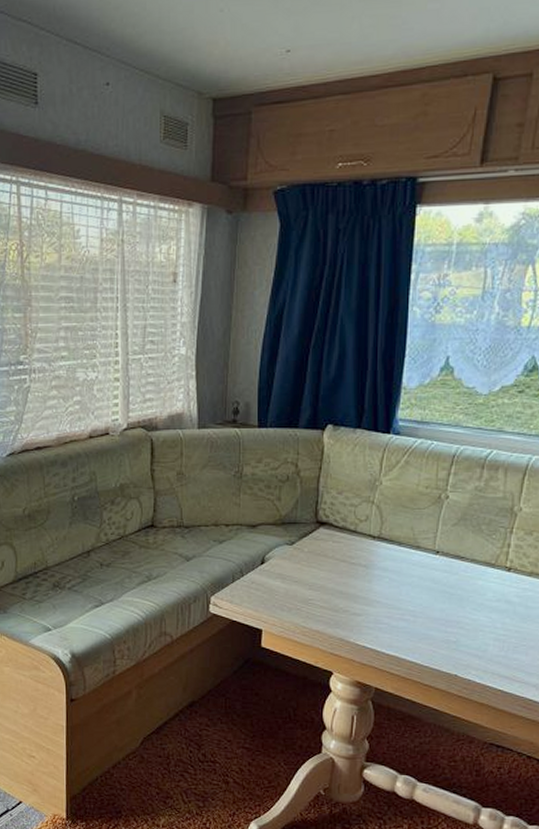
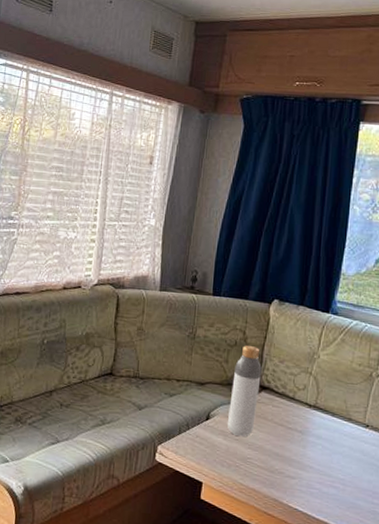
bottle: none [285,479,318,577] -> present [228,346,262,437]

